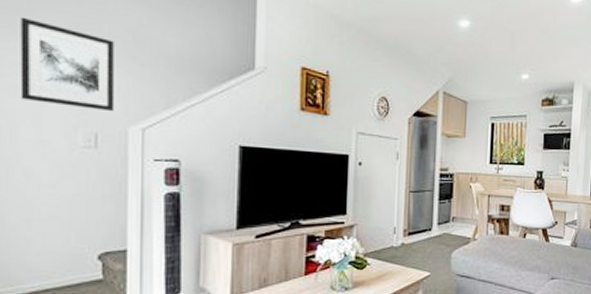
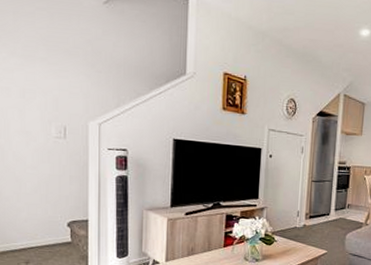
wall art: present [20,16,115,112] -> none [9,32,79,110]

